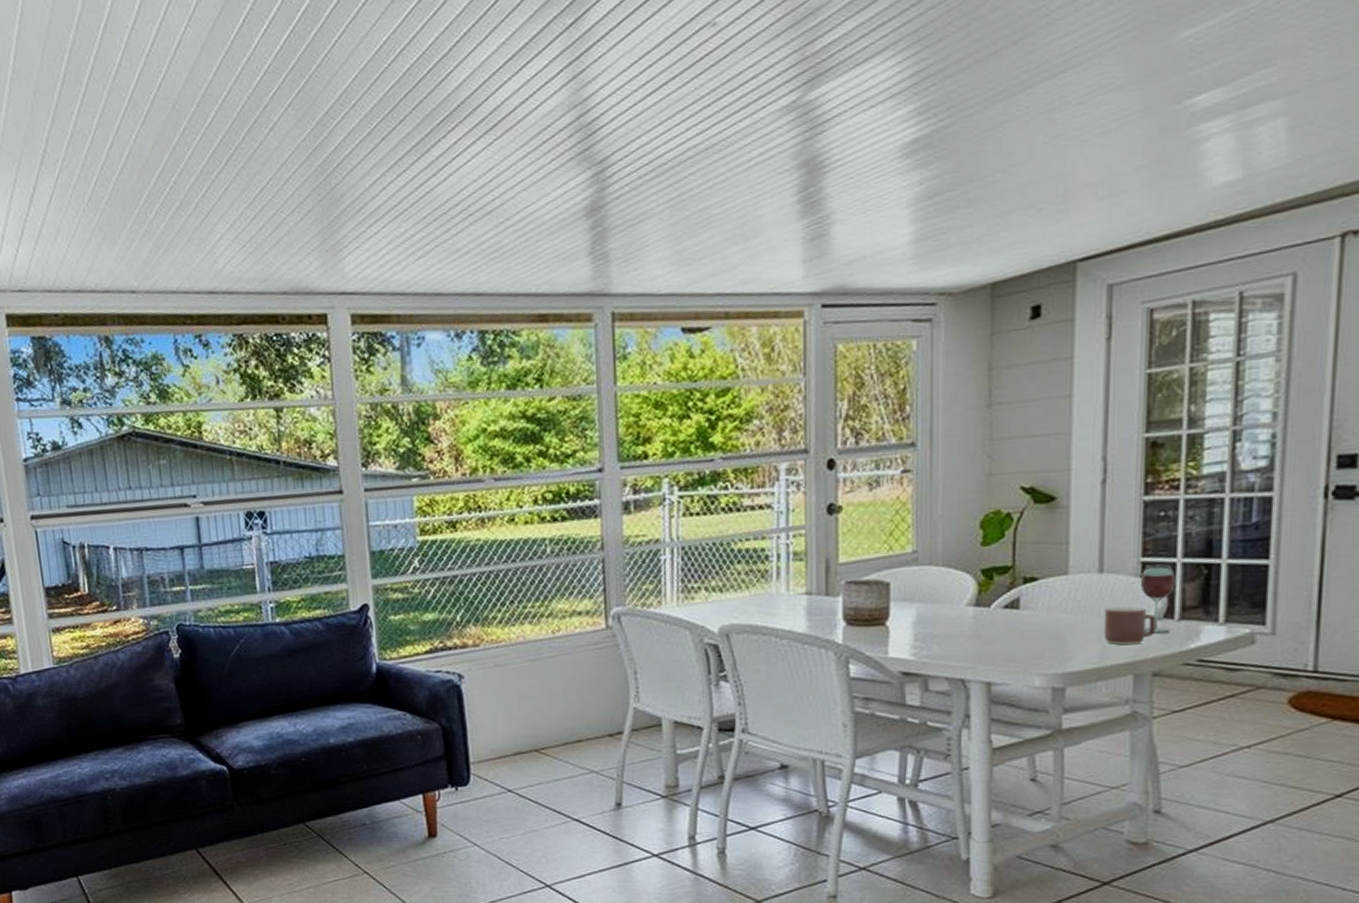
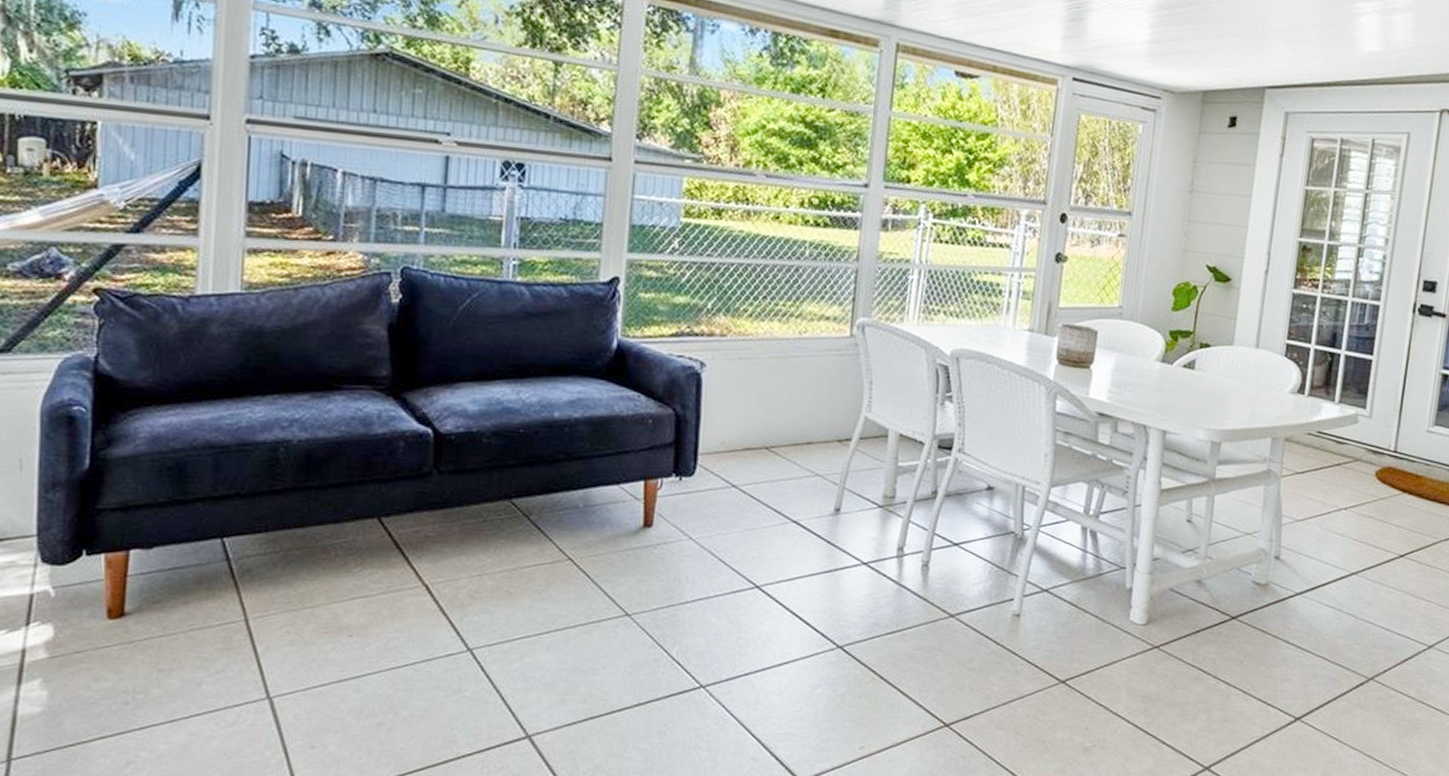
mug: present [1103,607,1157,646] -> none [1253,378,1292,413]
wineglass: present [1140,563,1176,633] -> none [1282,347,1309,406]

